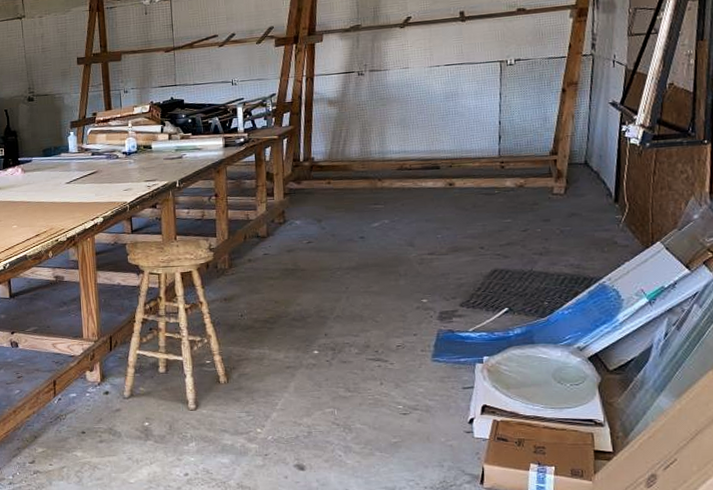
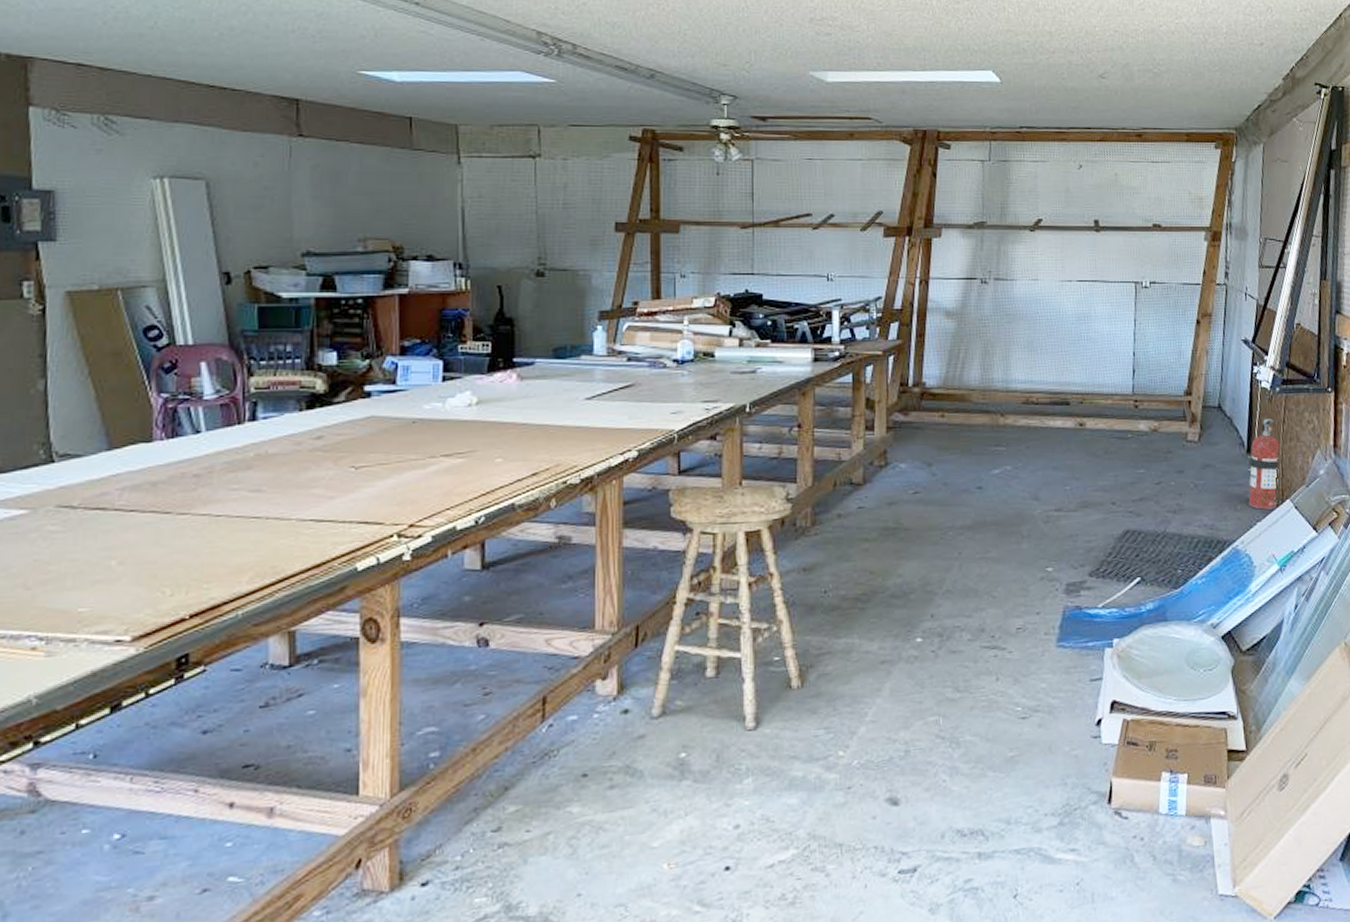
fire extinguisher: none [616,171,651,251] -> present [1248,419,1281,510]

